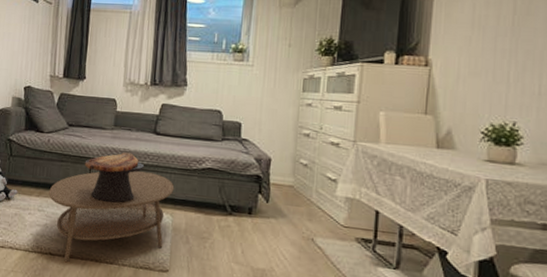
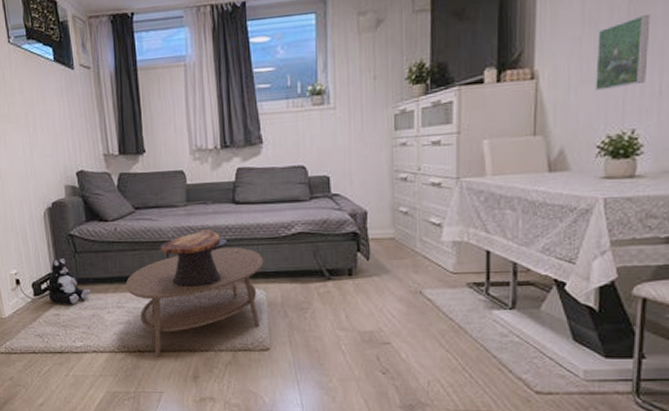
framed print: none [482,27,532,85] -> present [595,15,651,92]

